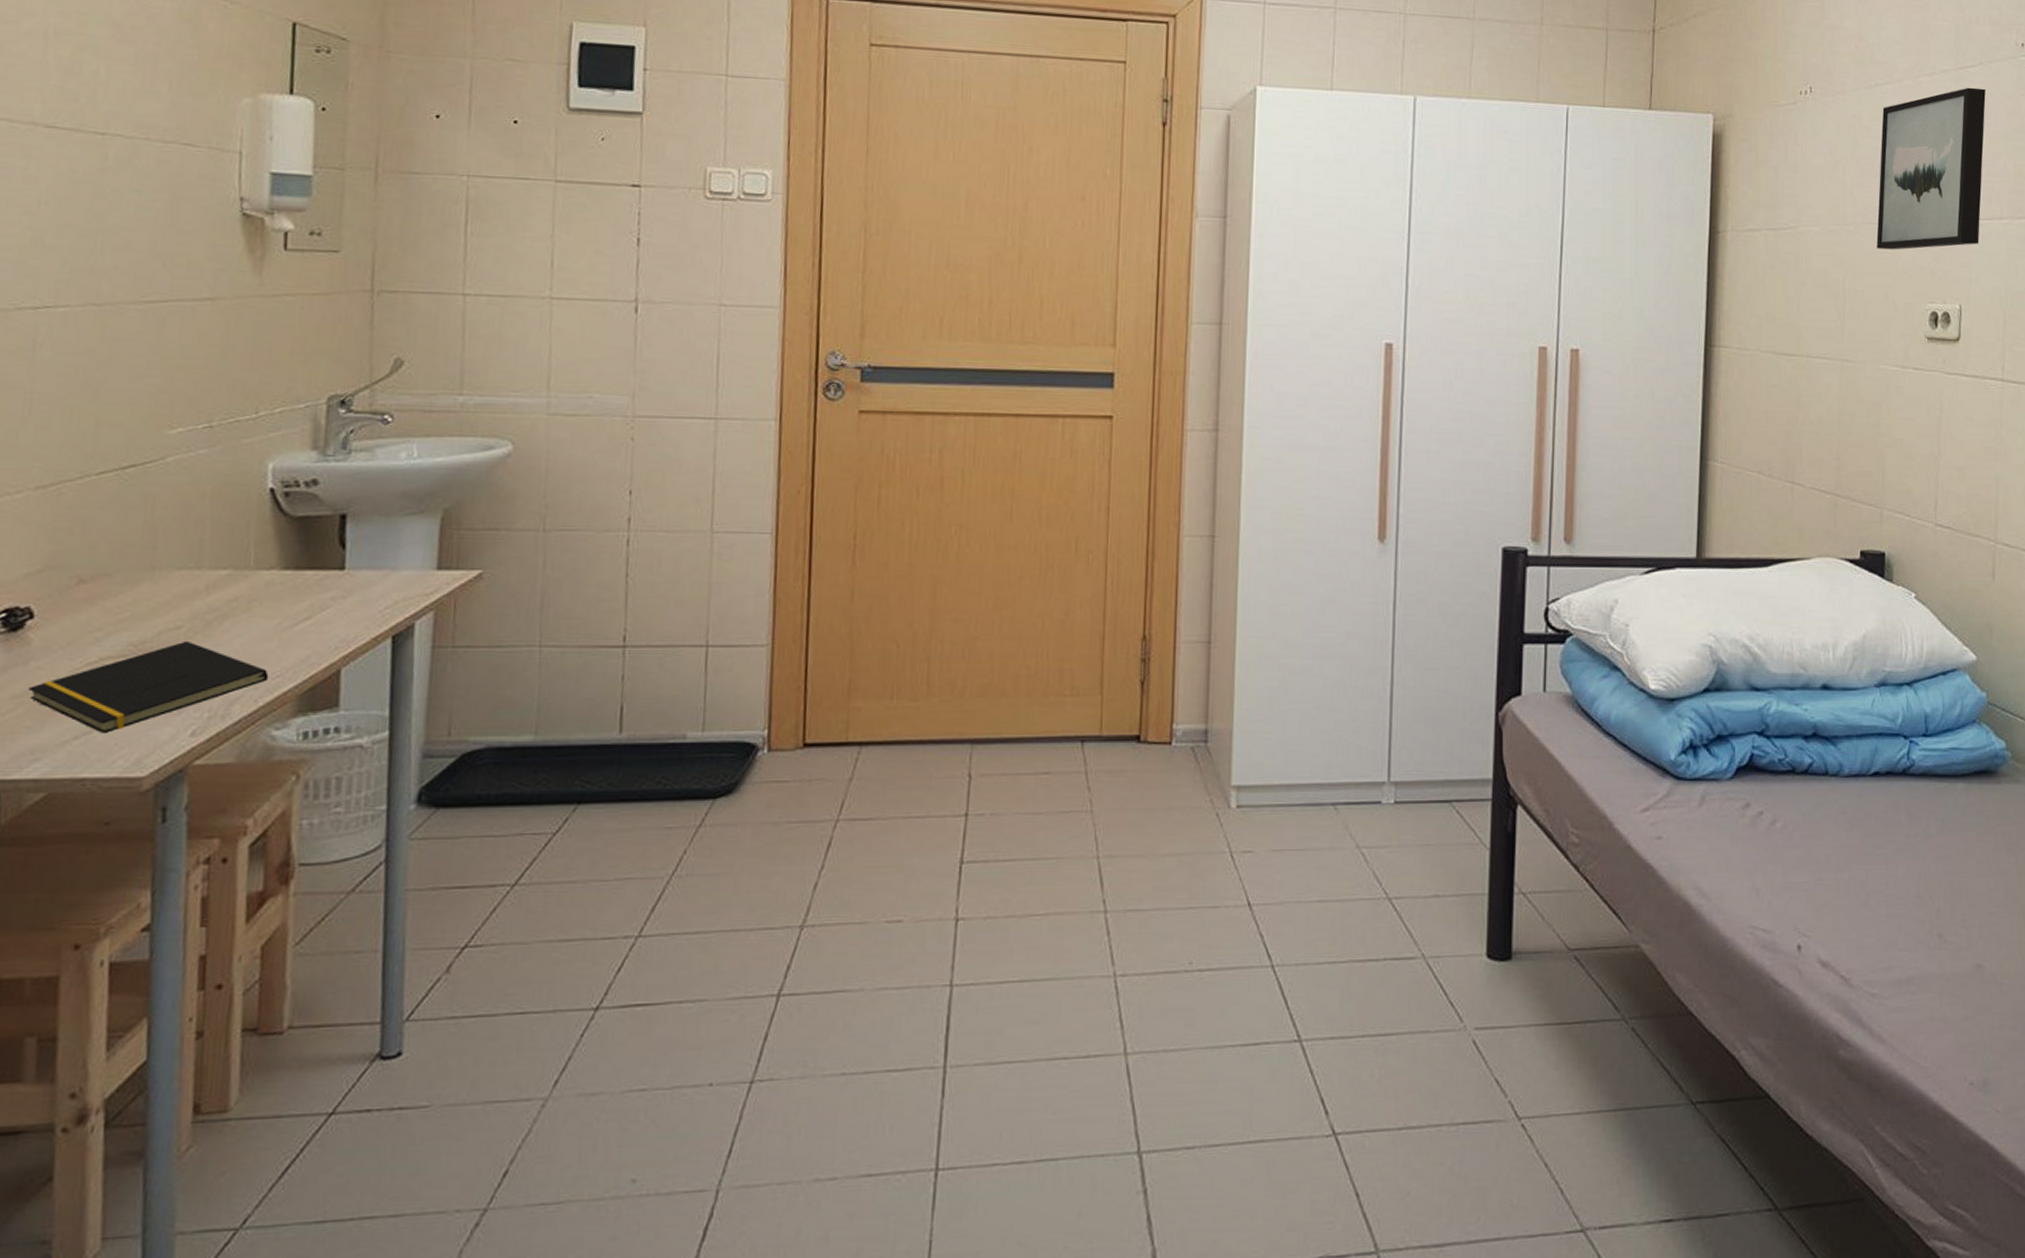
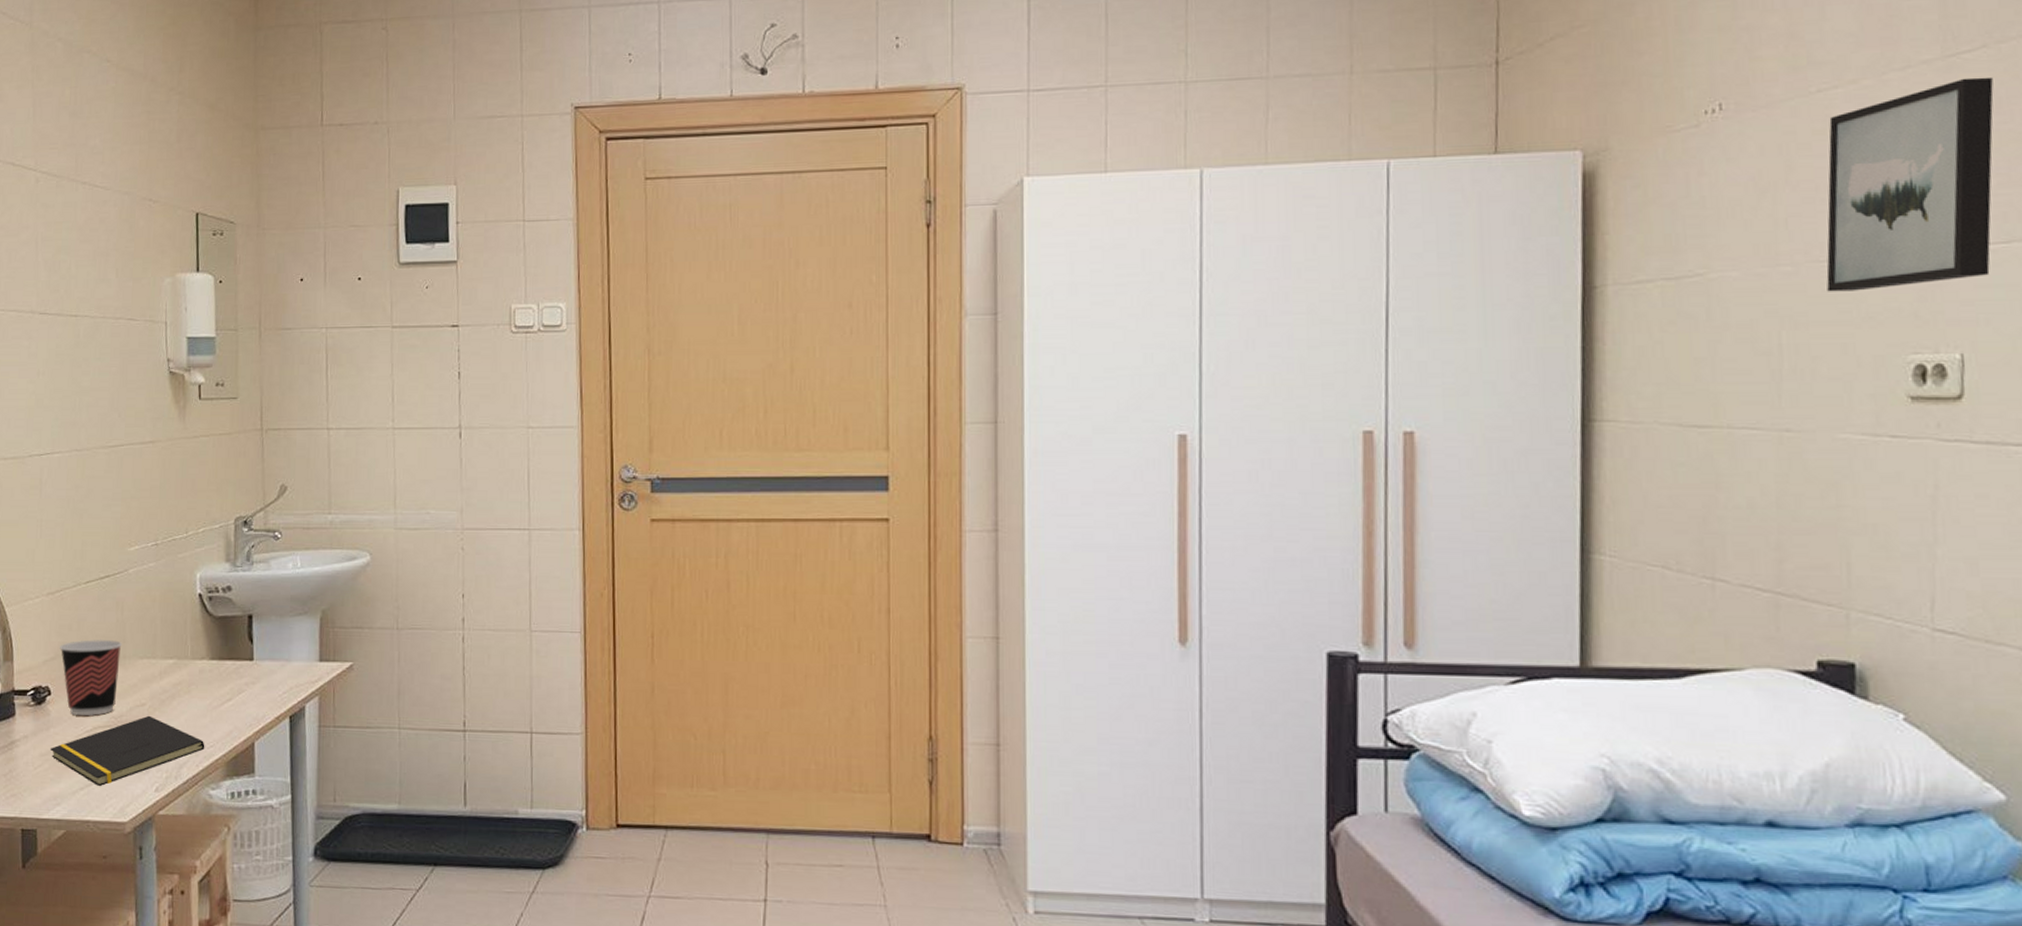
cup: none [51,545,151,645] -> present [60,639,122,717]

